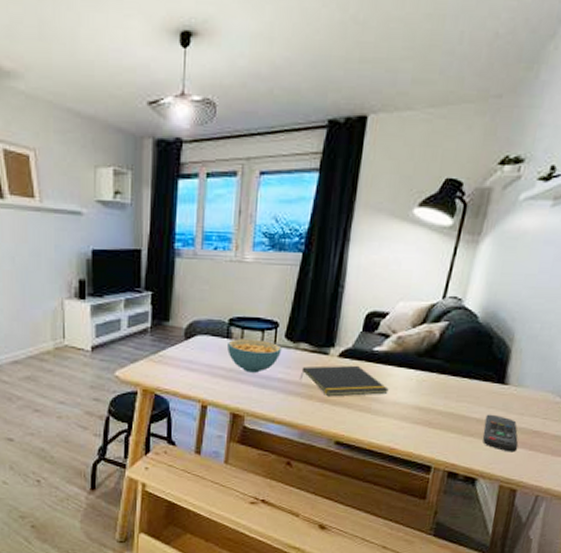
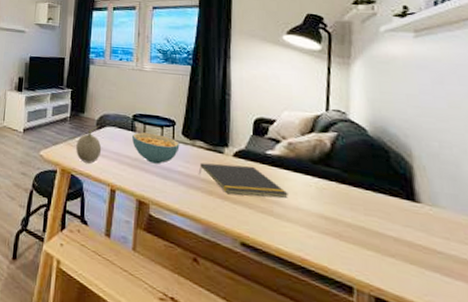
fruit: none [160,334,191,380] -> present [76,125,102,164]
remote control: present [483,414,518,453] -> none [403,233,455,285]

